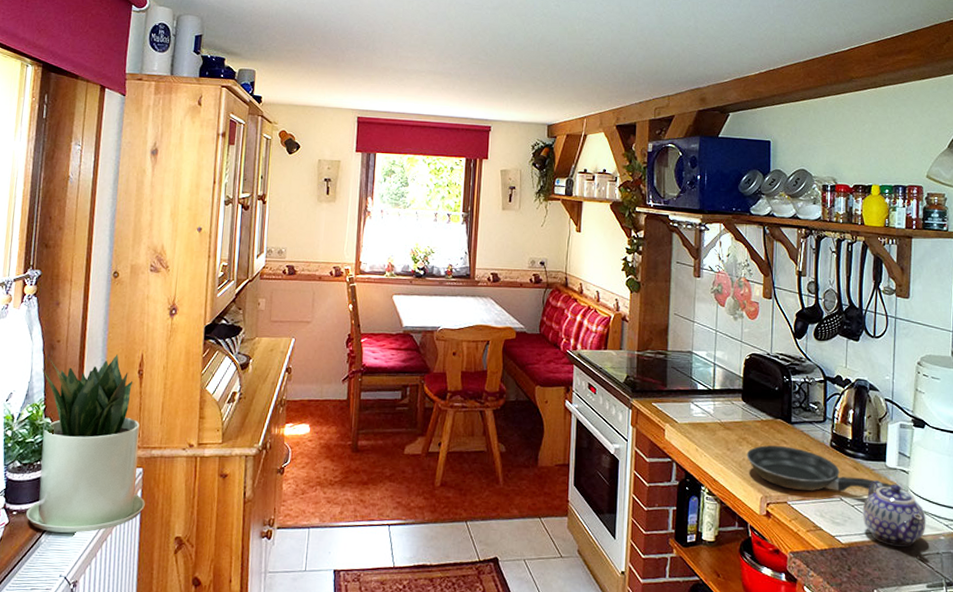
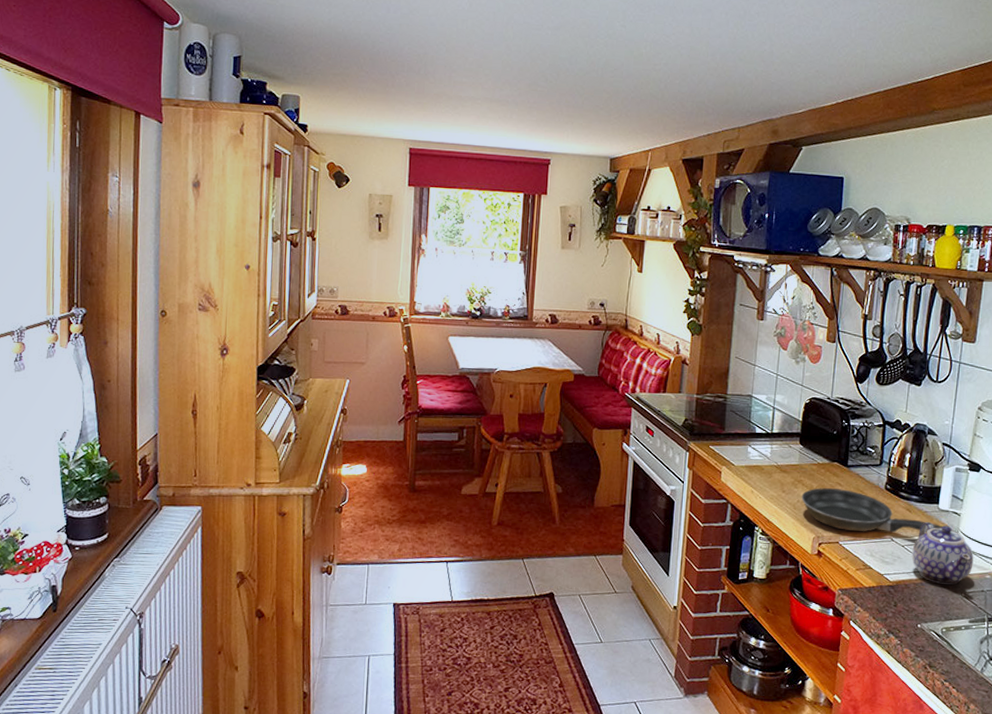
planter: present [26,354,145,533] -> none [89,394,206,568]

